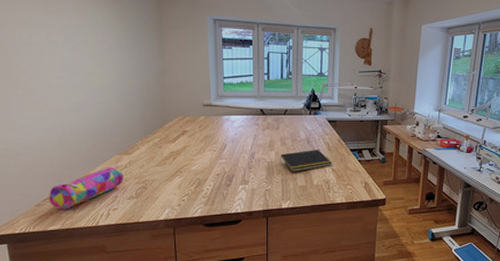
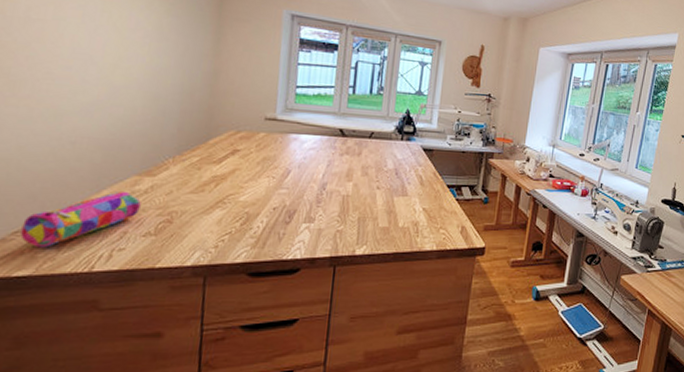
notepad: present [280,150,333,172] -> none [358,183,425,210]

